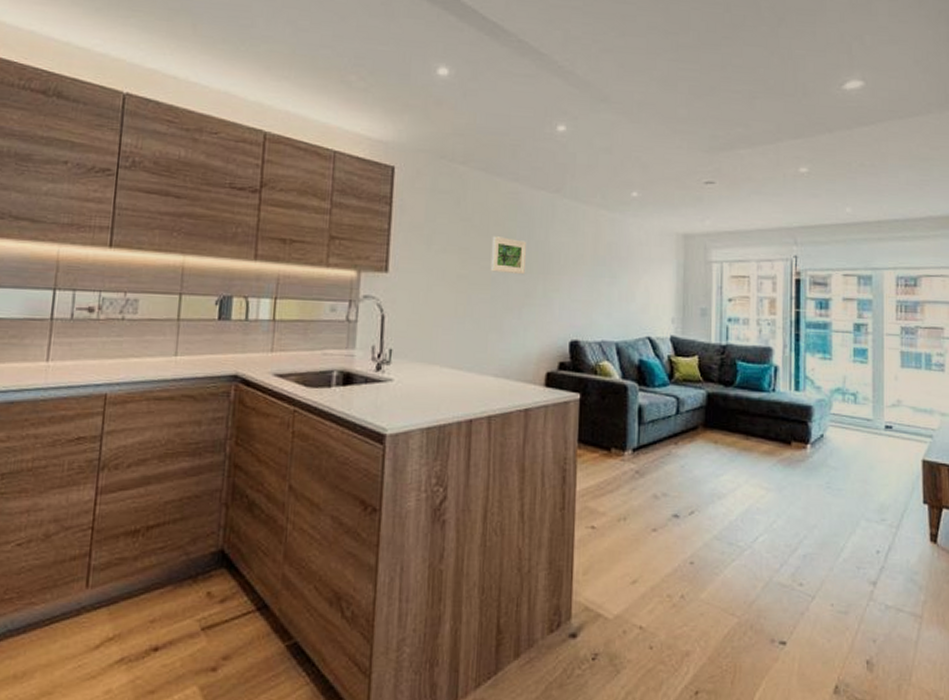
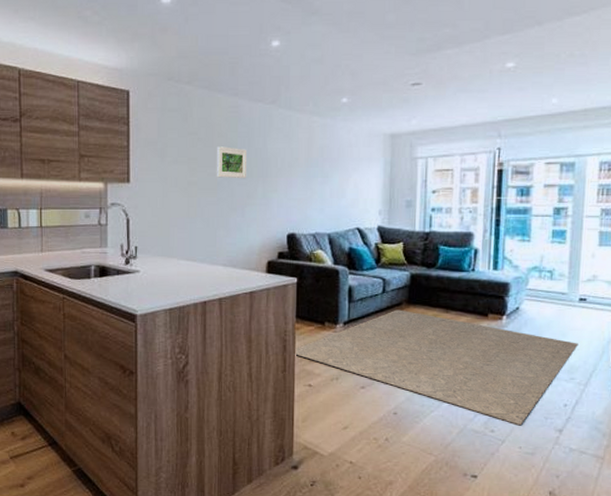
rug: none [575,434,887,578] -> present [294,309,578,426]

